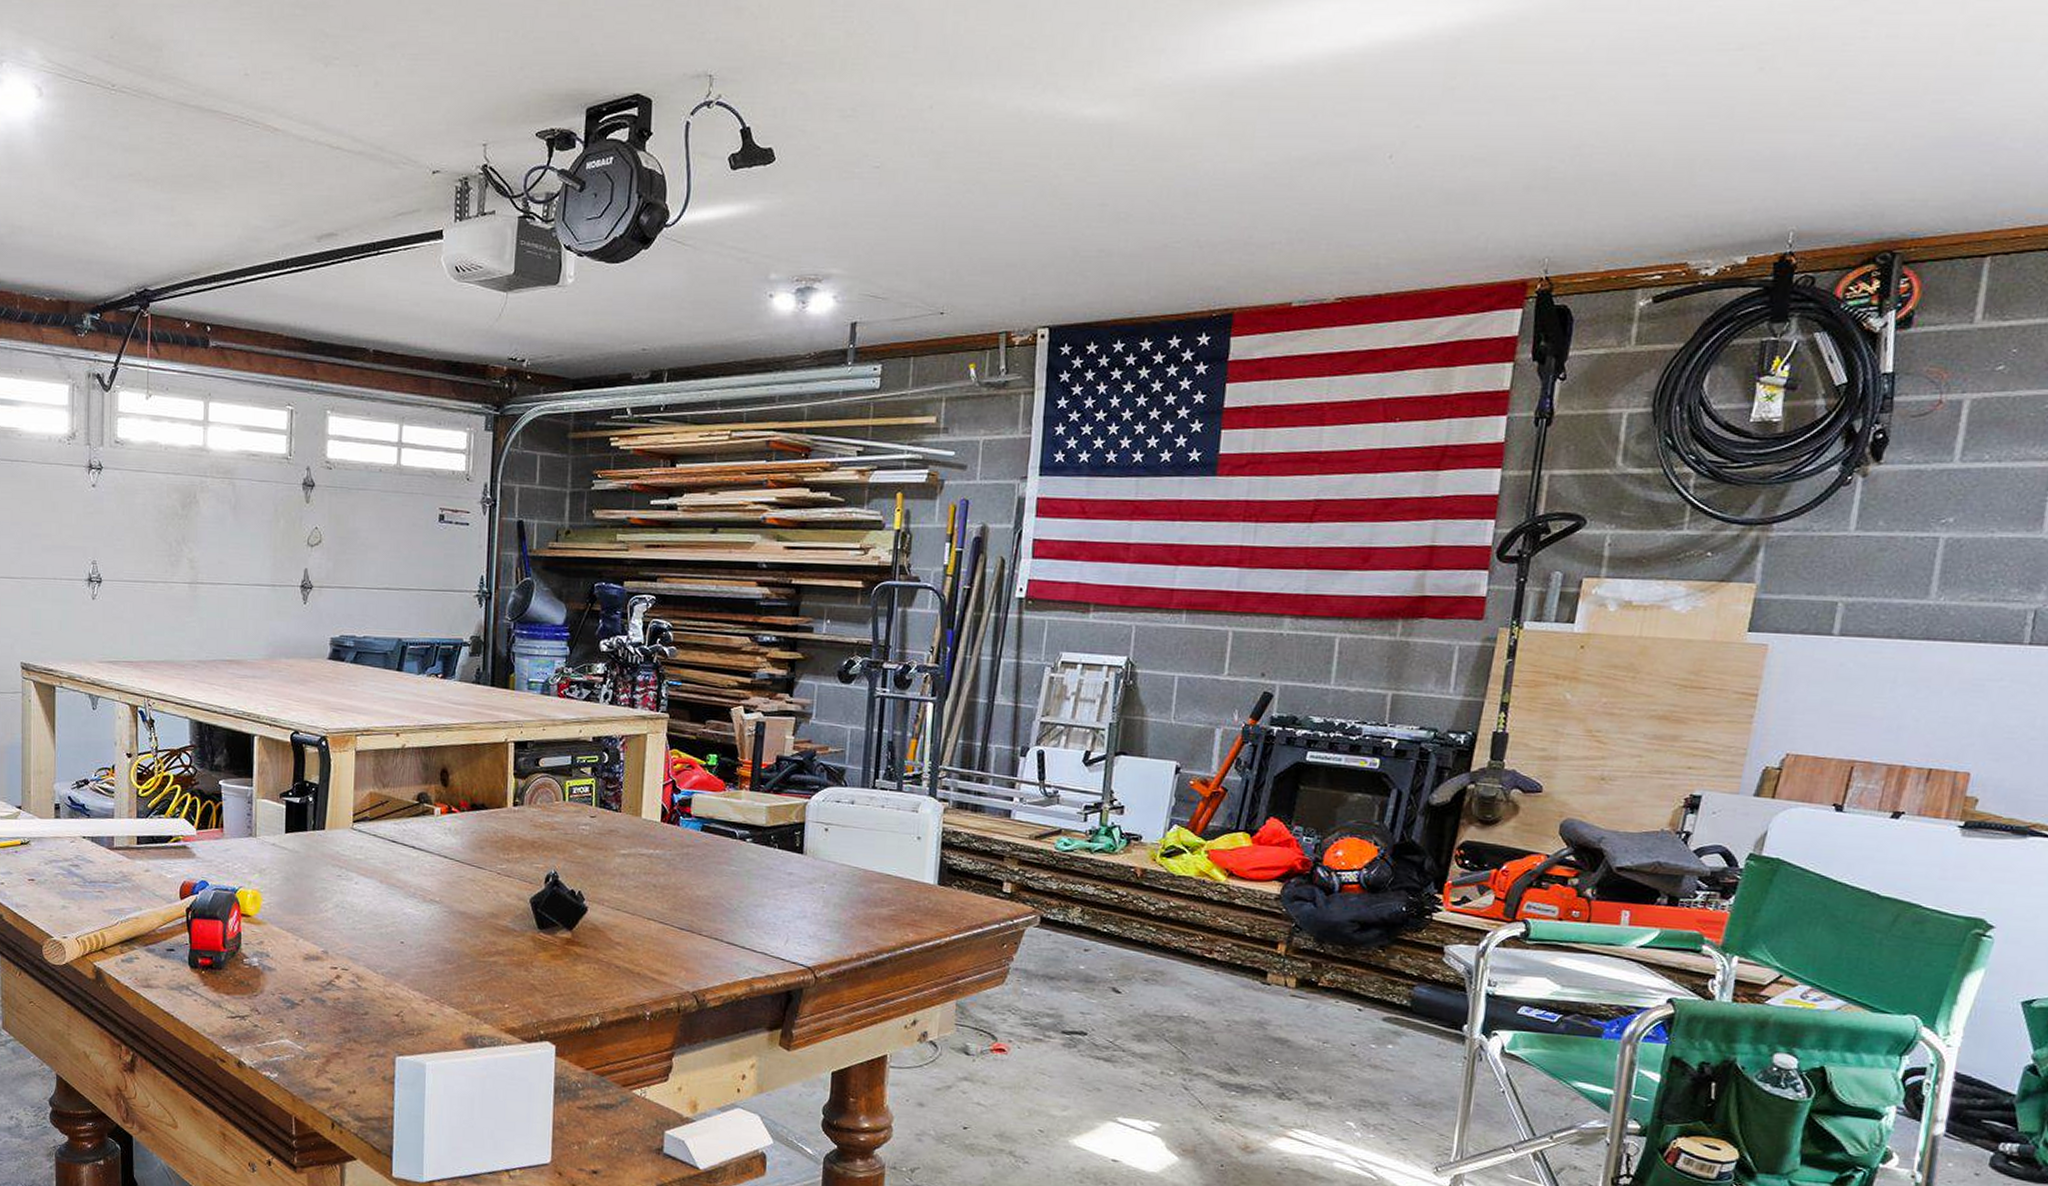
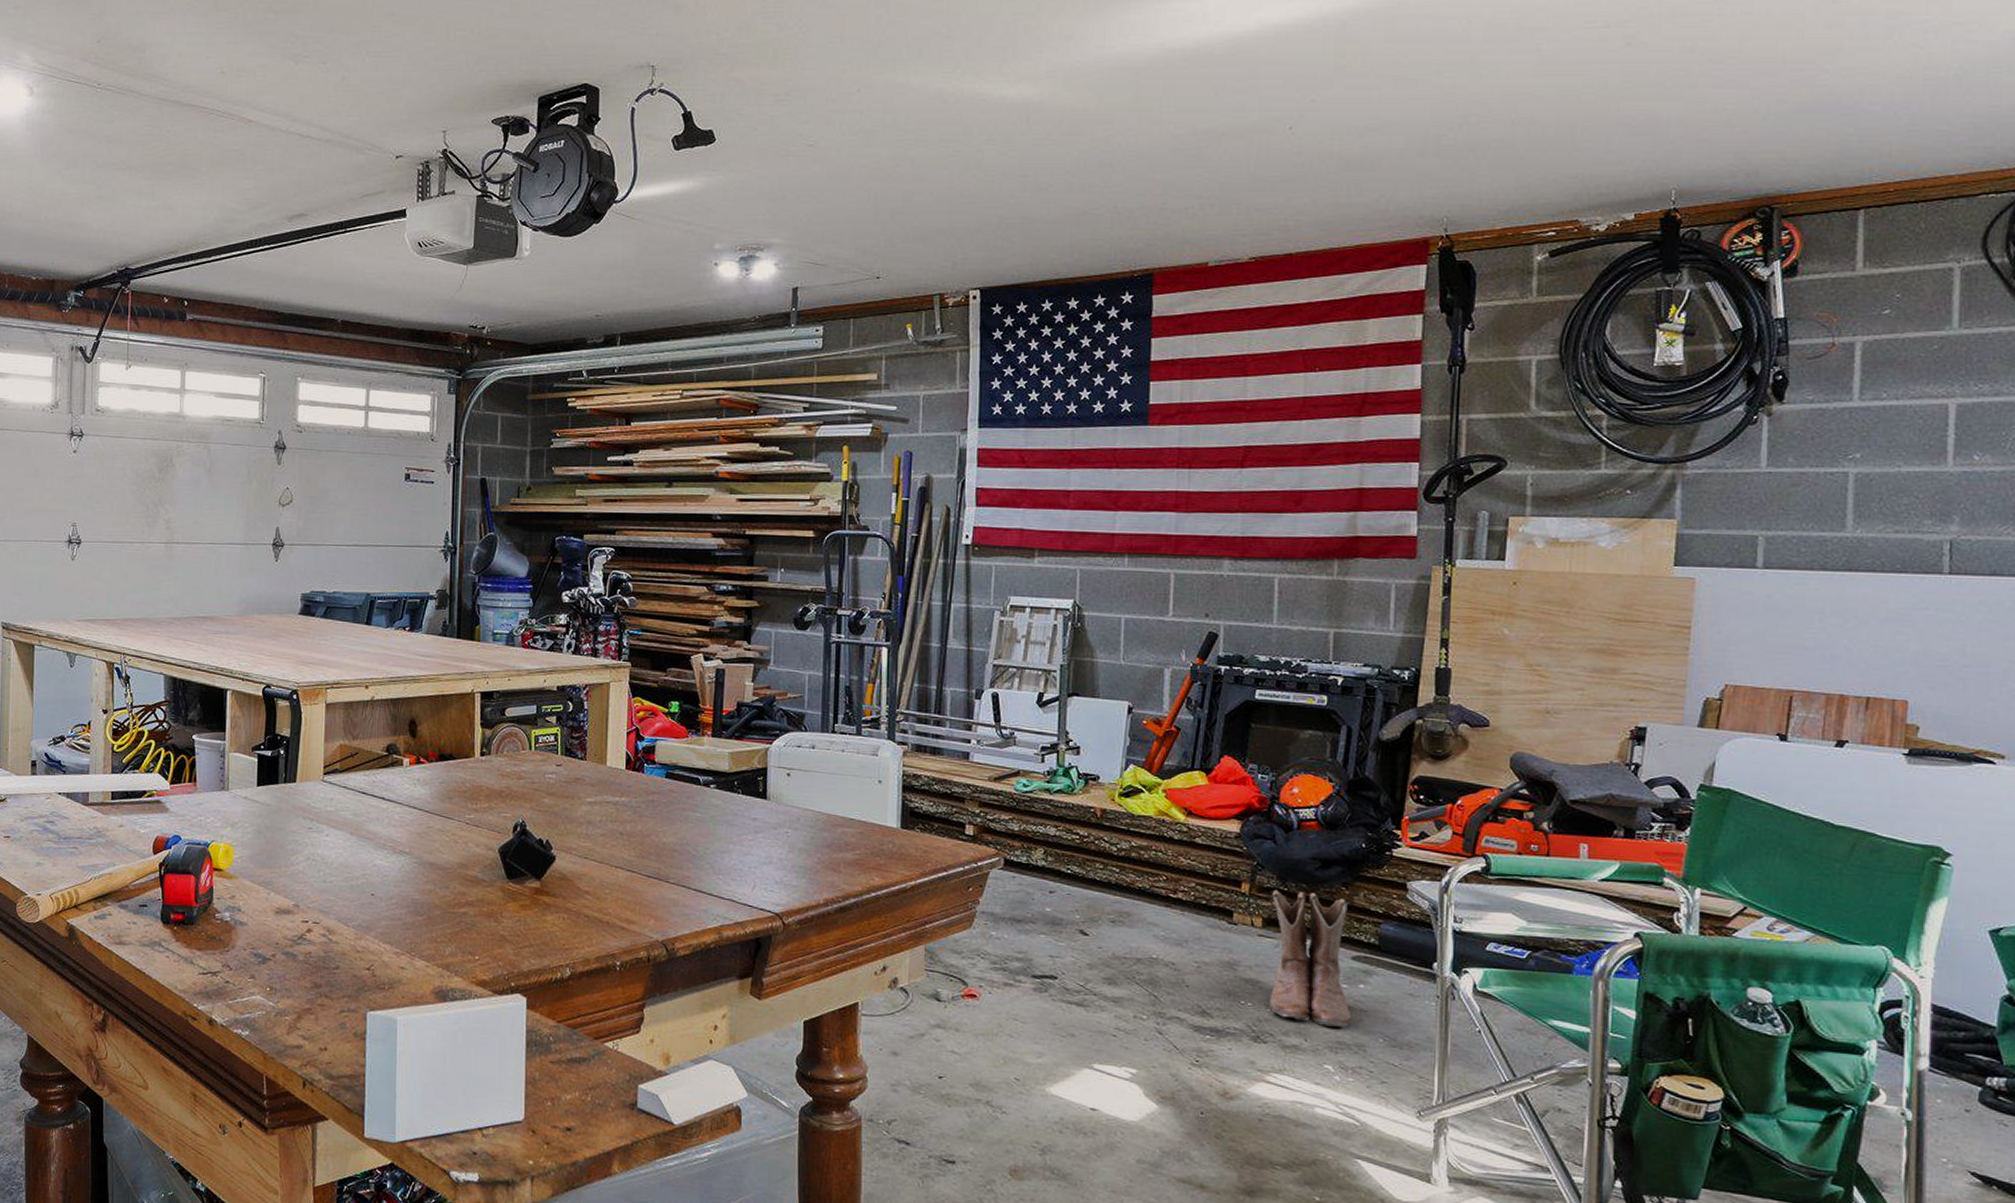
boots: none [1296,951,1383,1087] -> present [1269,889,1351,1029]

